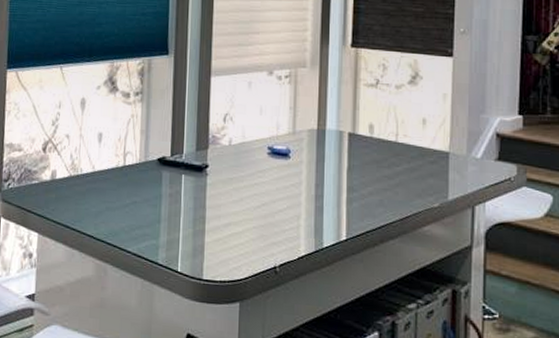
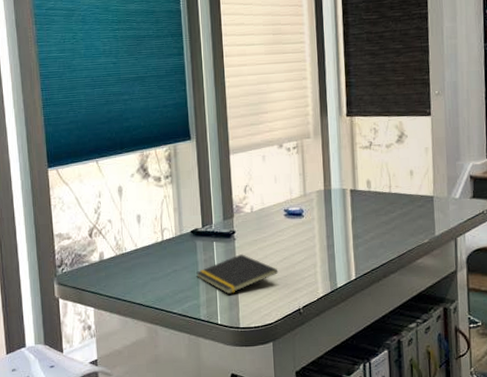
notepad: none [157,193,255,239] -> present [195,254,279,295]

